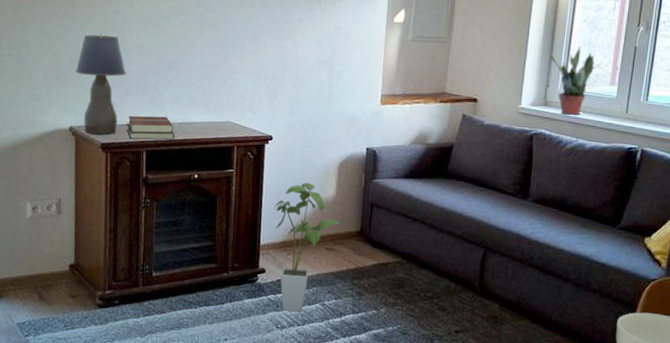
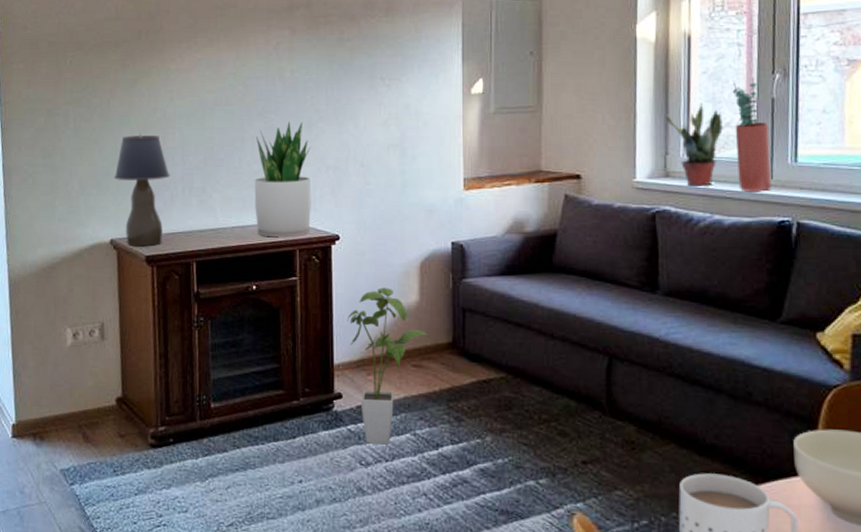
books: present [126,115,175,140] -> none [172,221,228,250]
planter: none [200,33,253,136] -> present [254,121,311,238]
vase: none [600,28,630,123] -> present [732,77,772,192]

